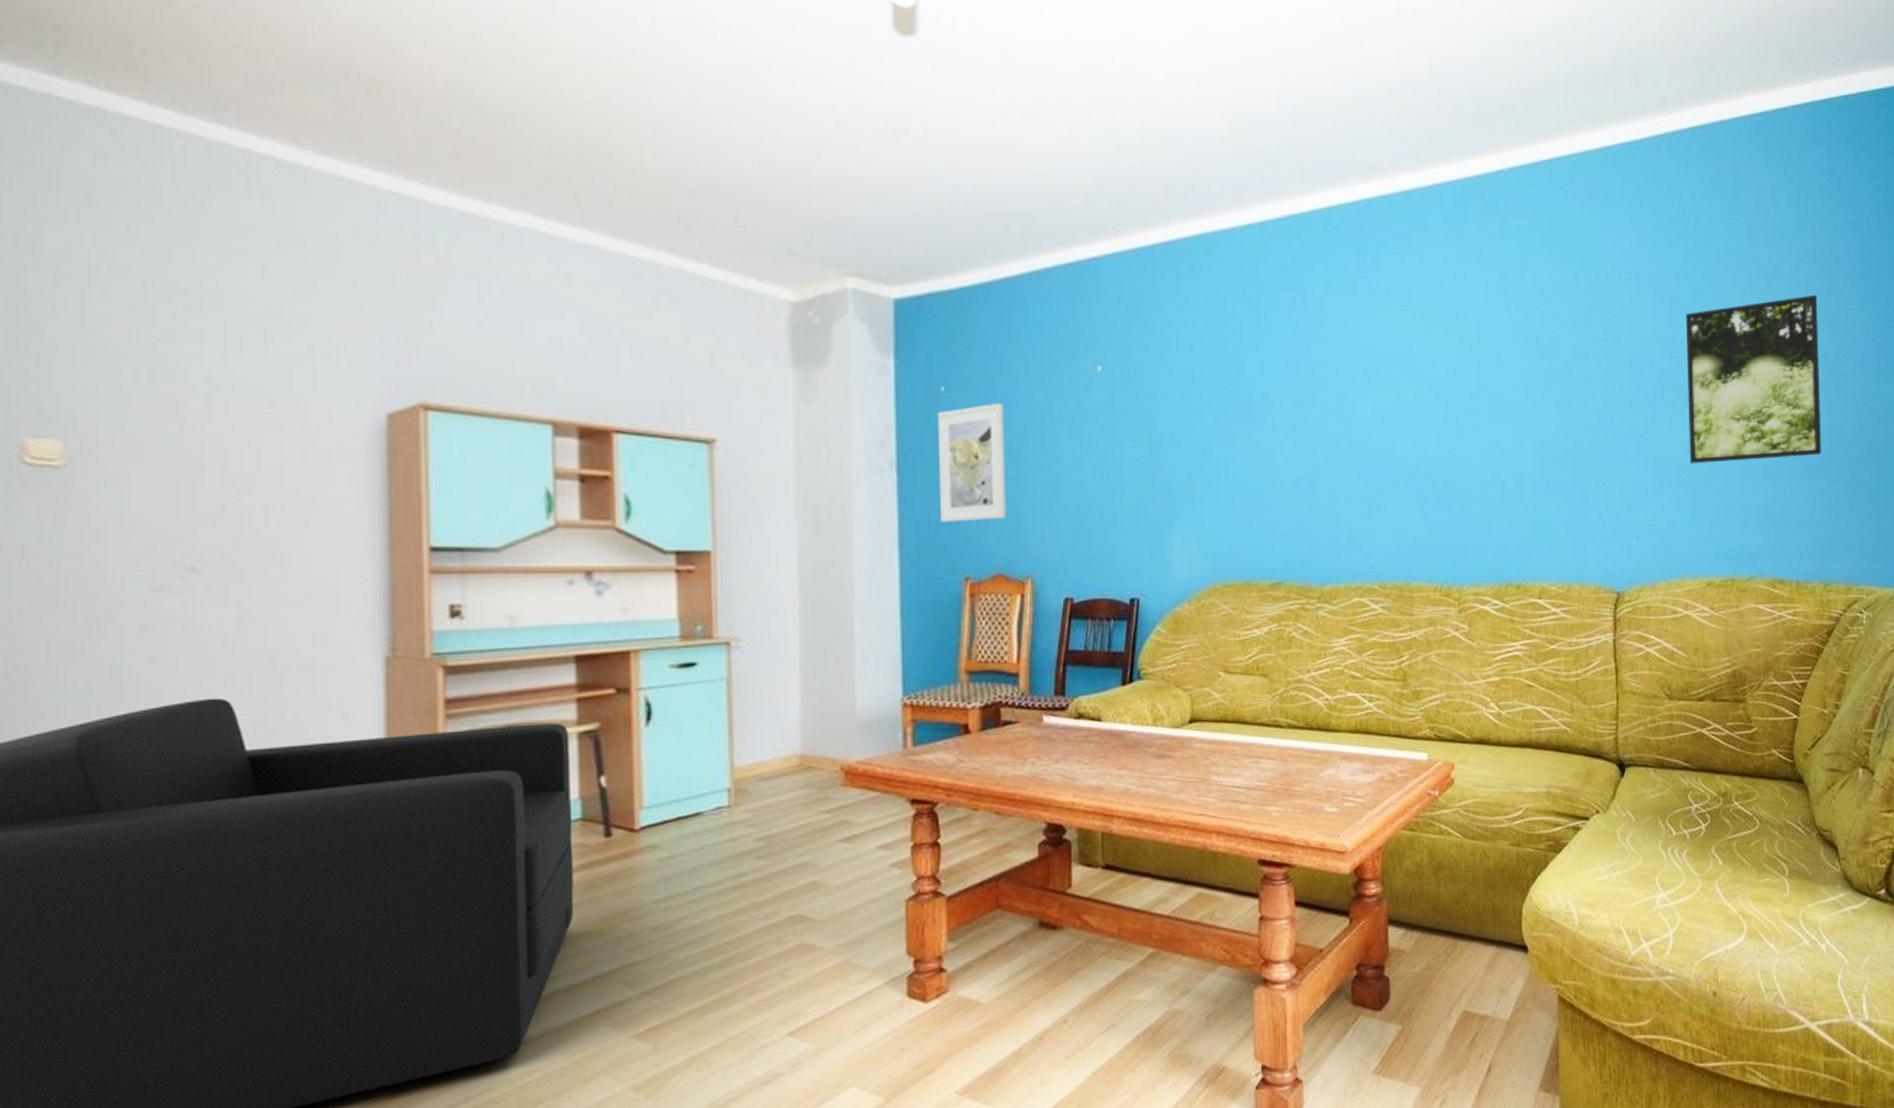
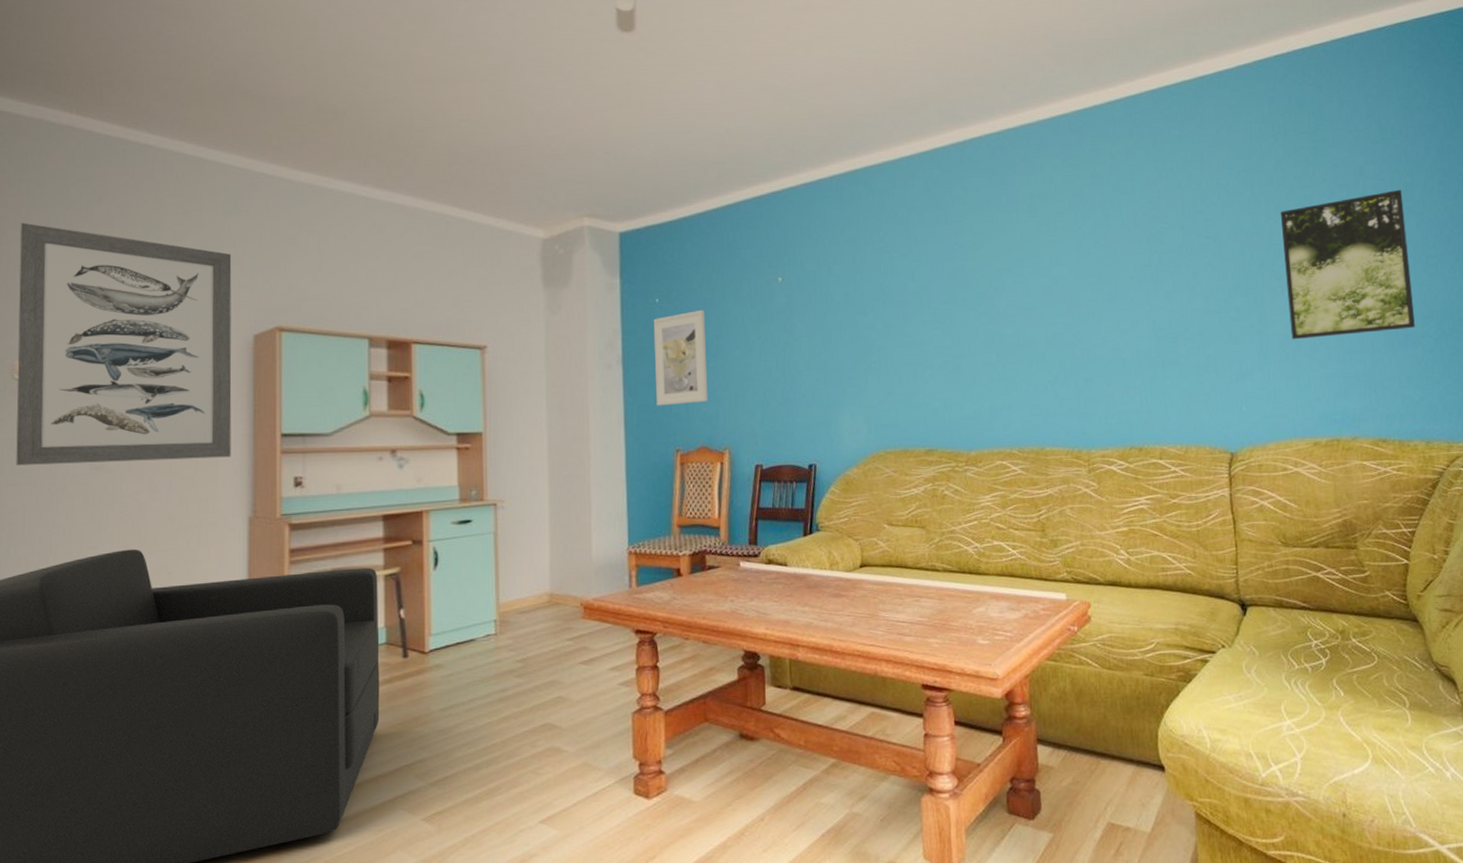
wall art: none [24,241,358,583] -> present [16,222,232,466]

